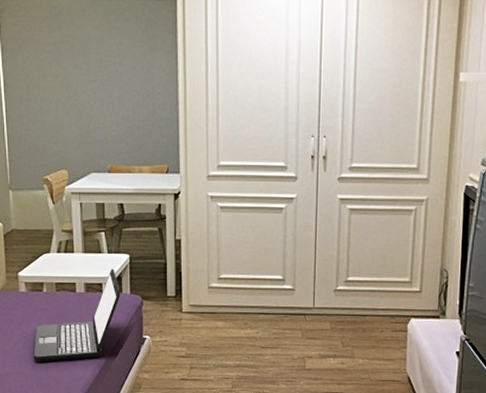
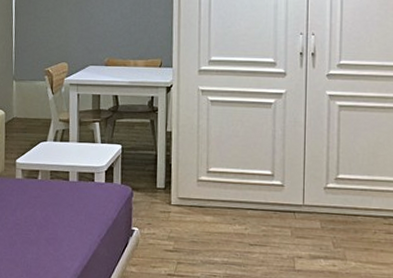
laptop: present [33,268,121,363] -> none [25,158,112,251]

